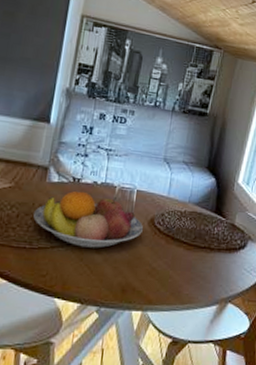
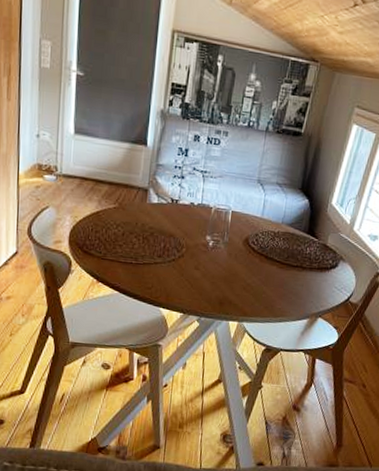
fruit bowl: present [33,190,143,249] -> none [137,211,238,265]

